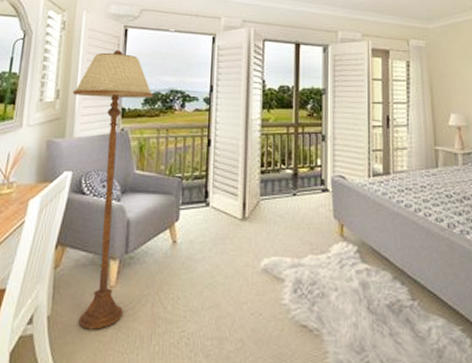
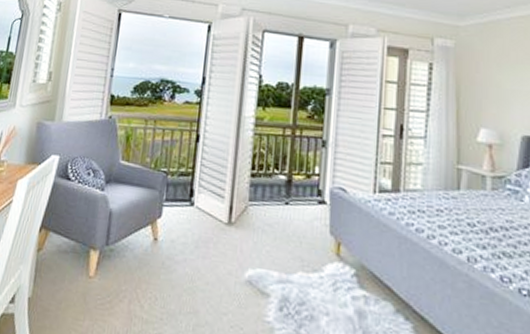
floor lamp: present [72,50,154,330] -> none [57,34,144,319]

